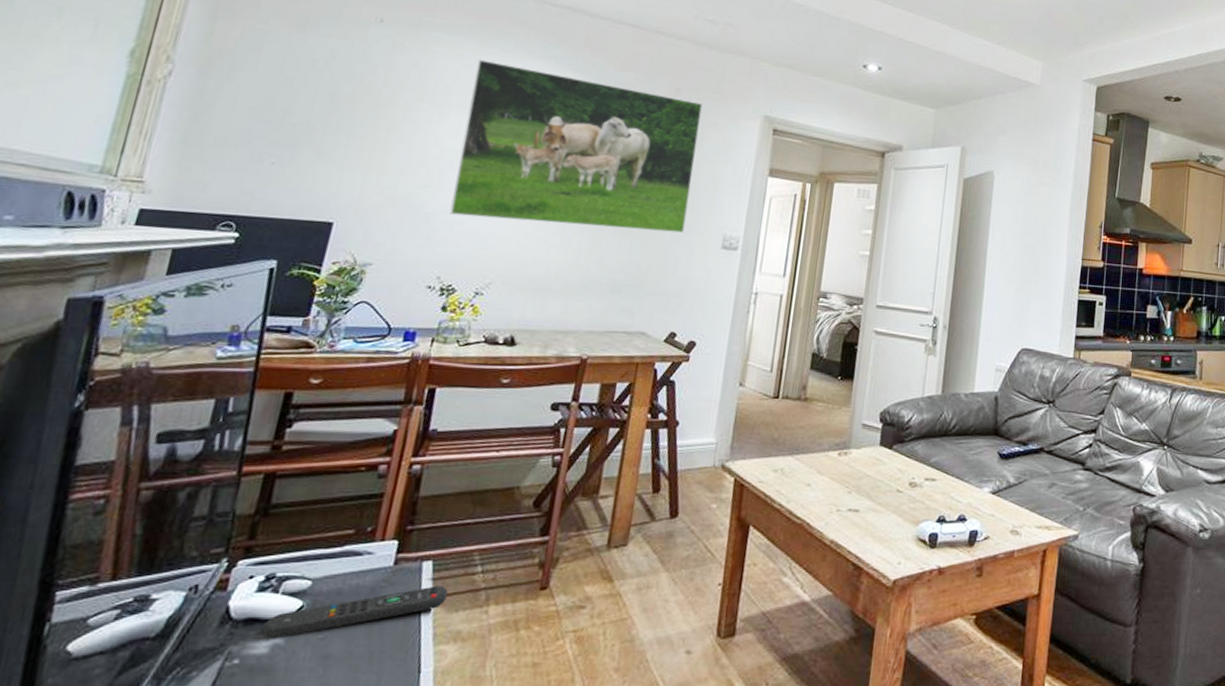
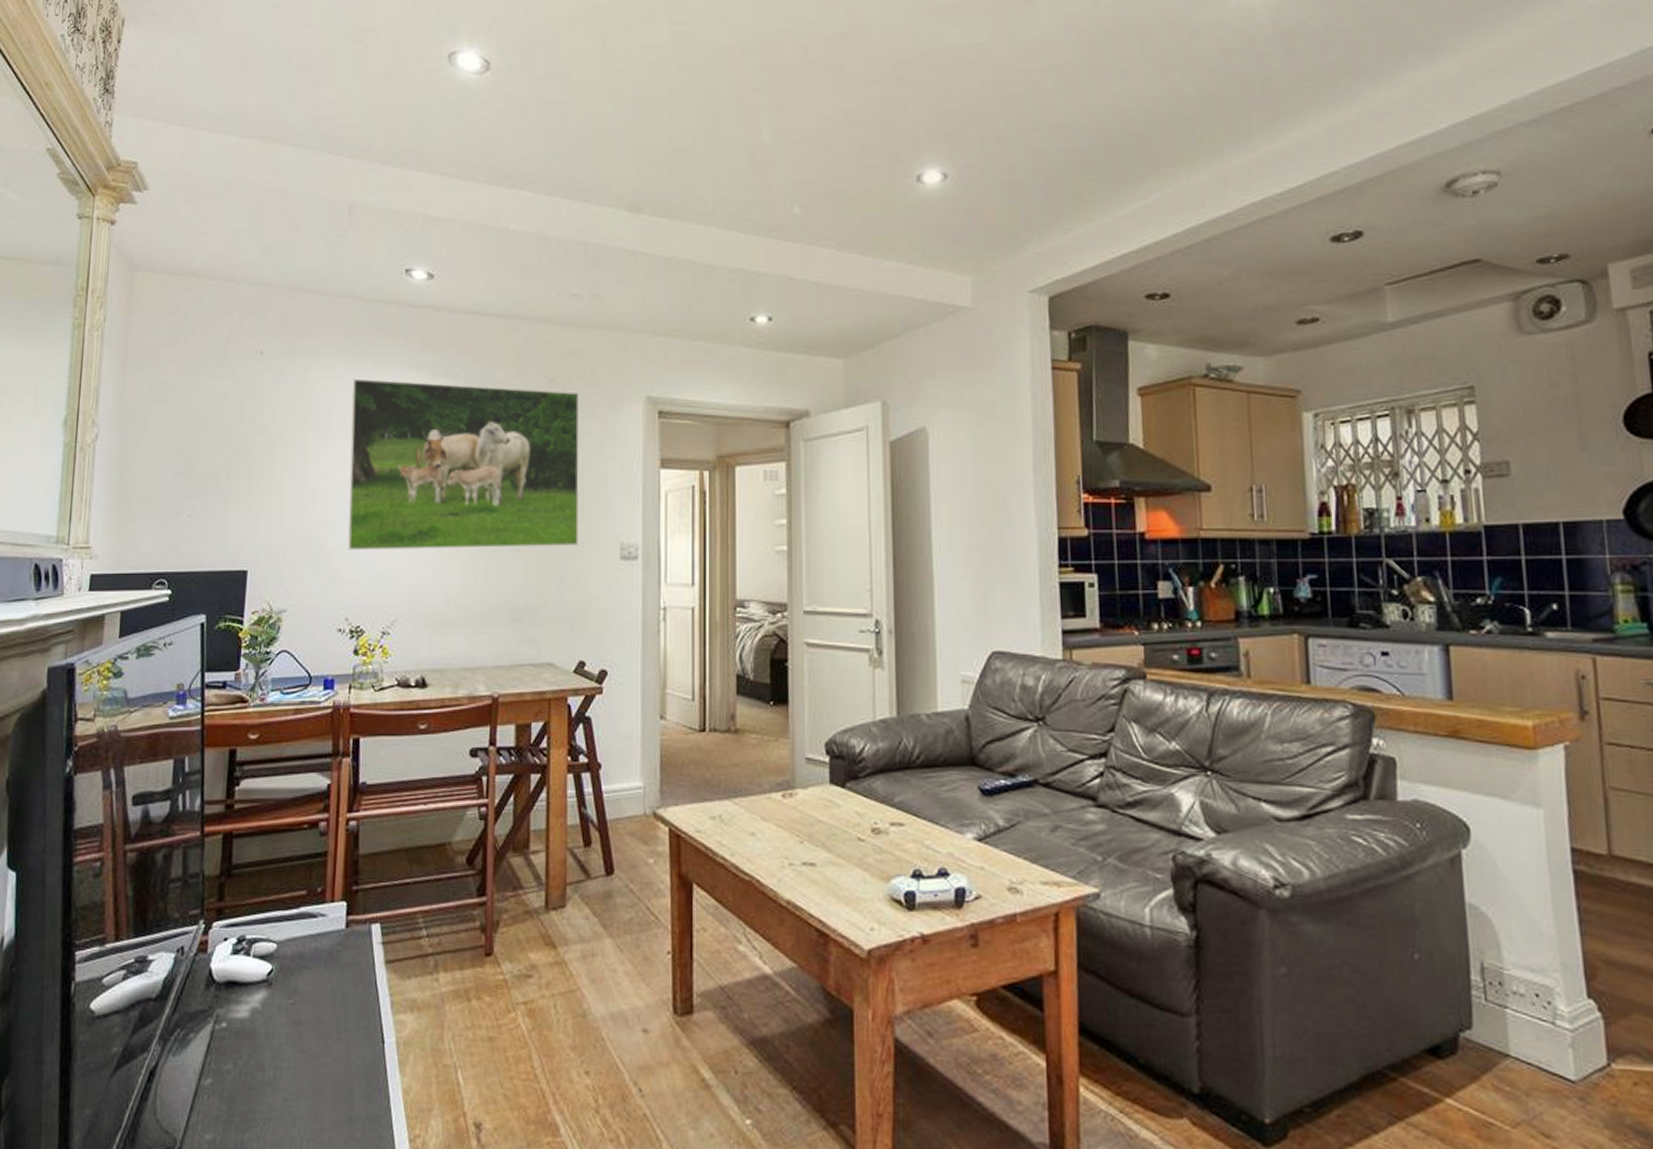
remote control: present [263,586,448,639] -> none [243,950,398,1003]

